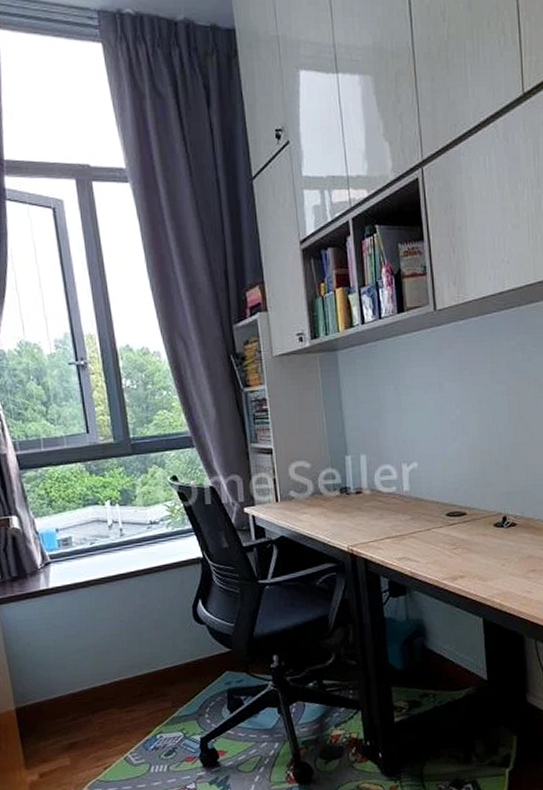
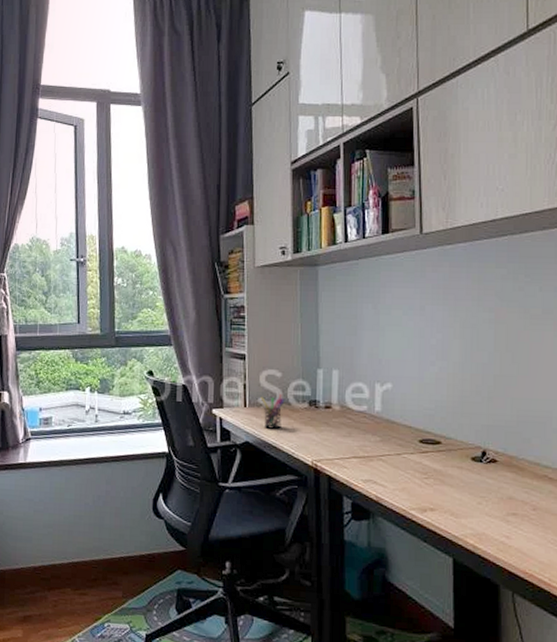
pen holder: none [291,485,316,521] -> present [260,394,285,429]

